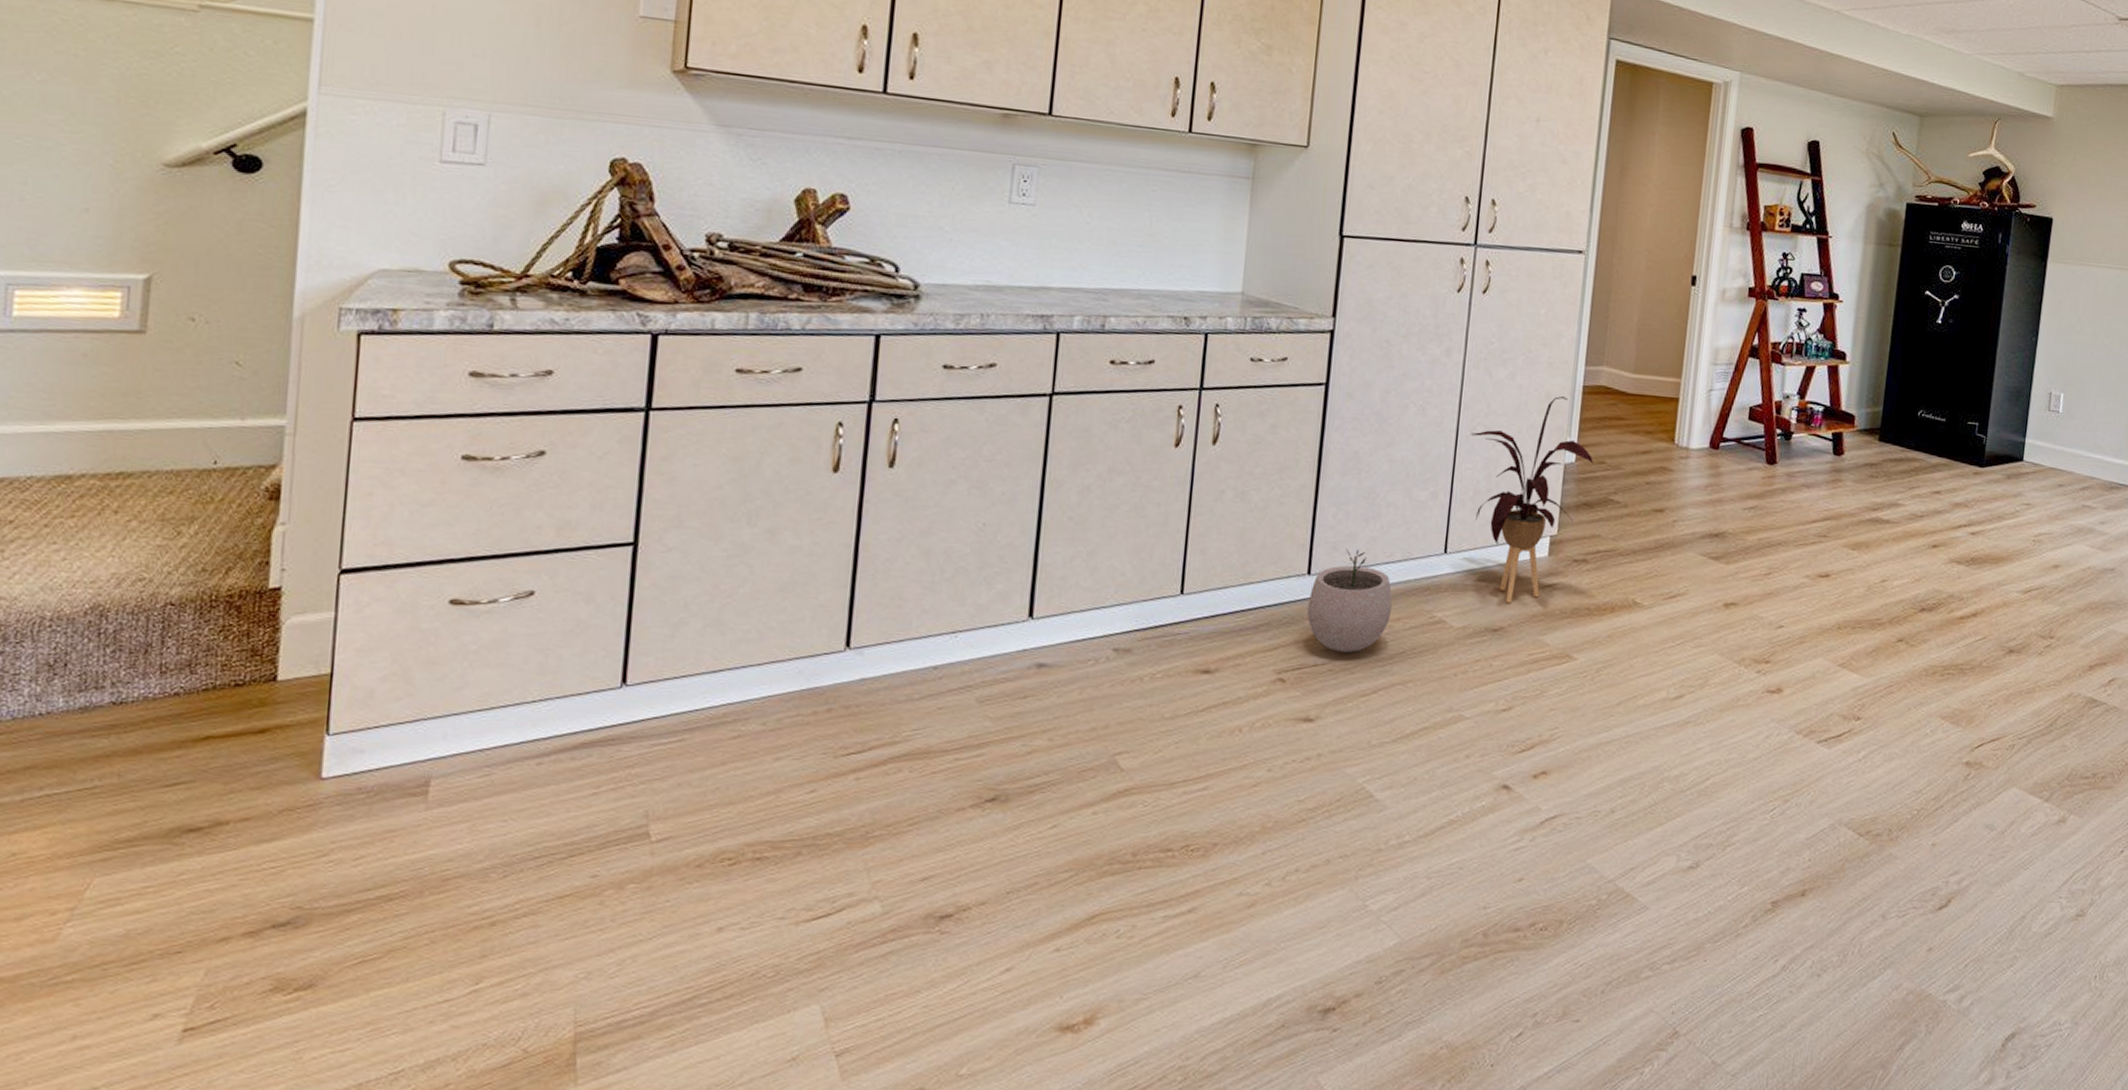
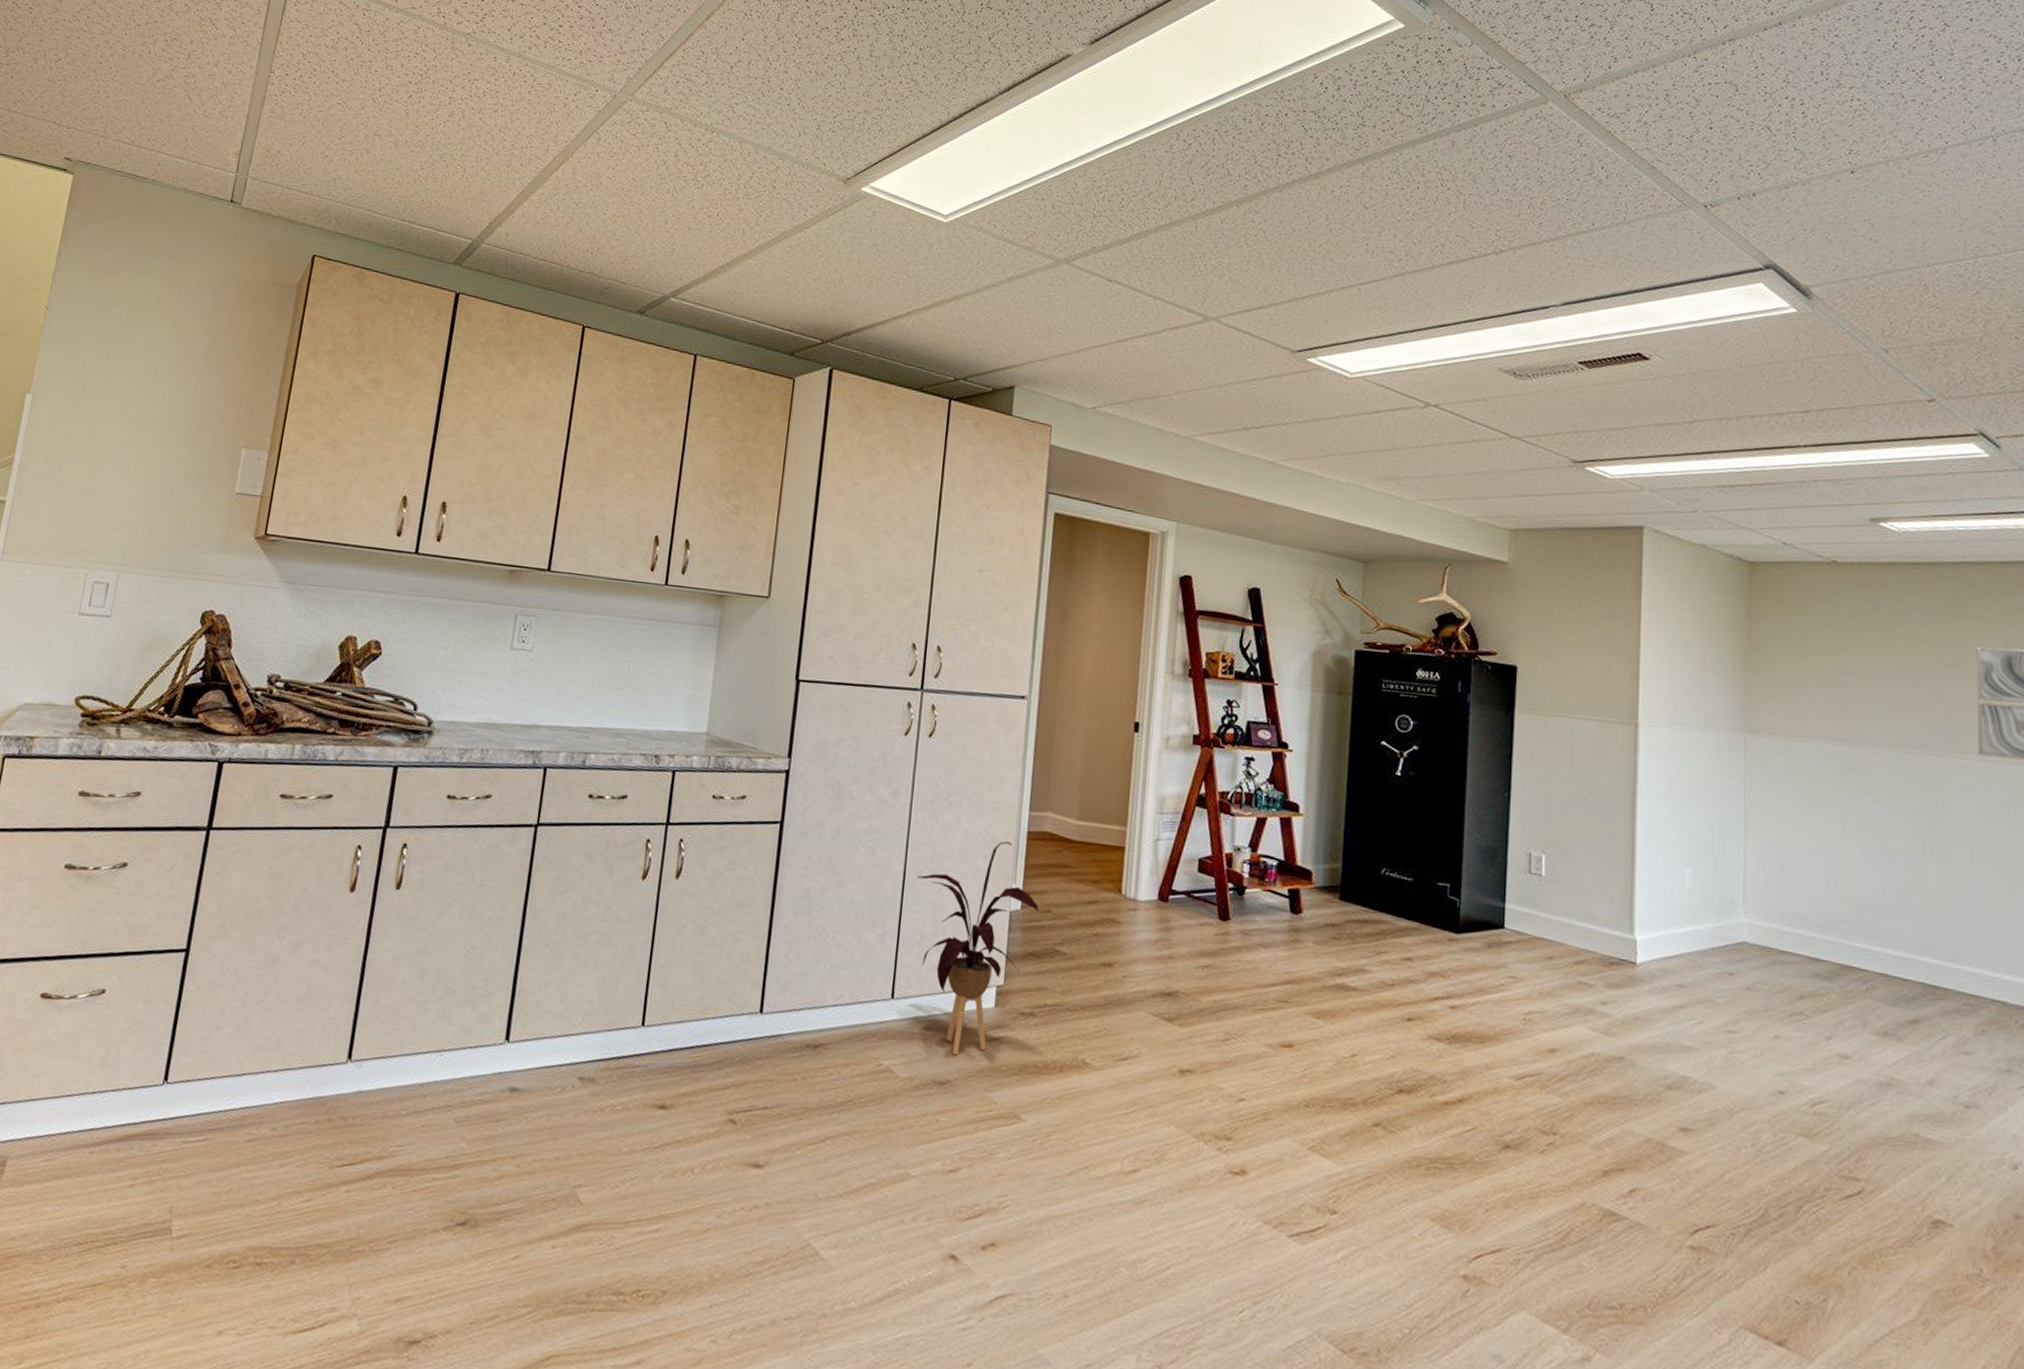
plant pot: present [1307,548,1393,653] -> none [758,988,841,1097]

